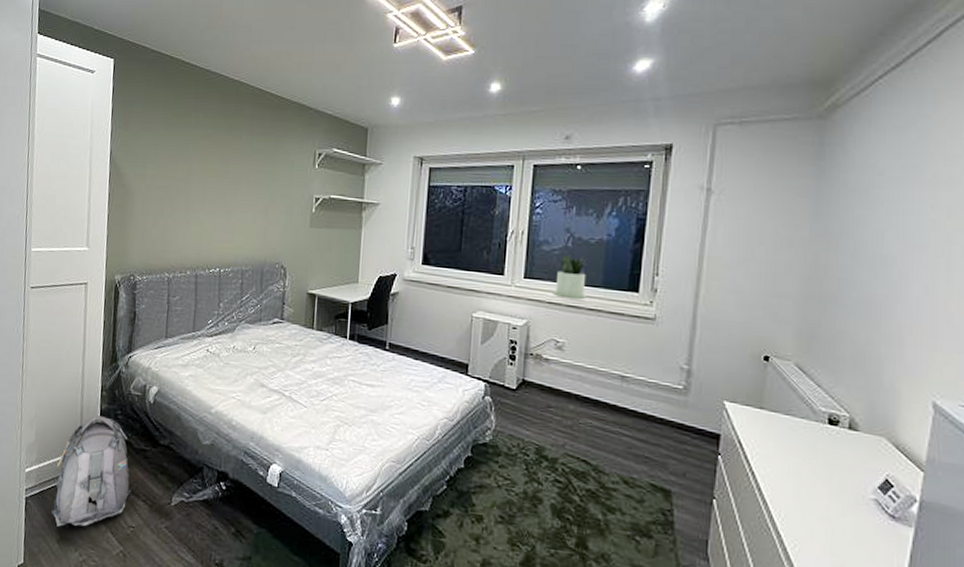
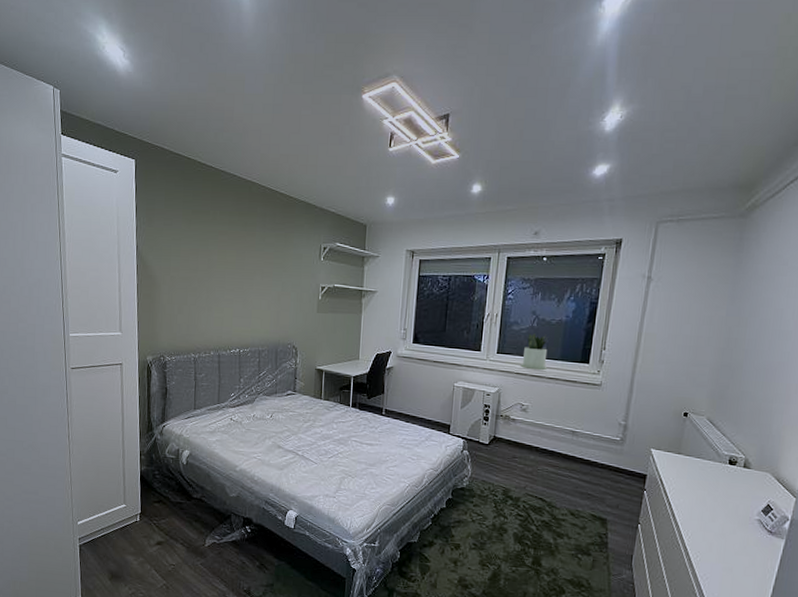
backpack: present [51,415,131,528] -> none [103,476,171,568]

